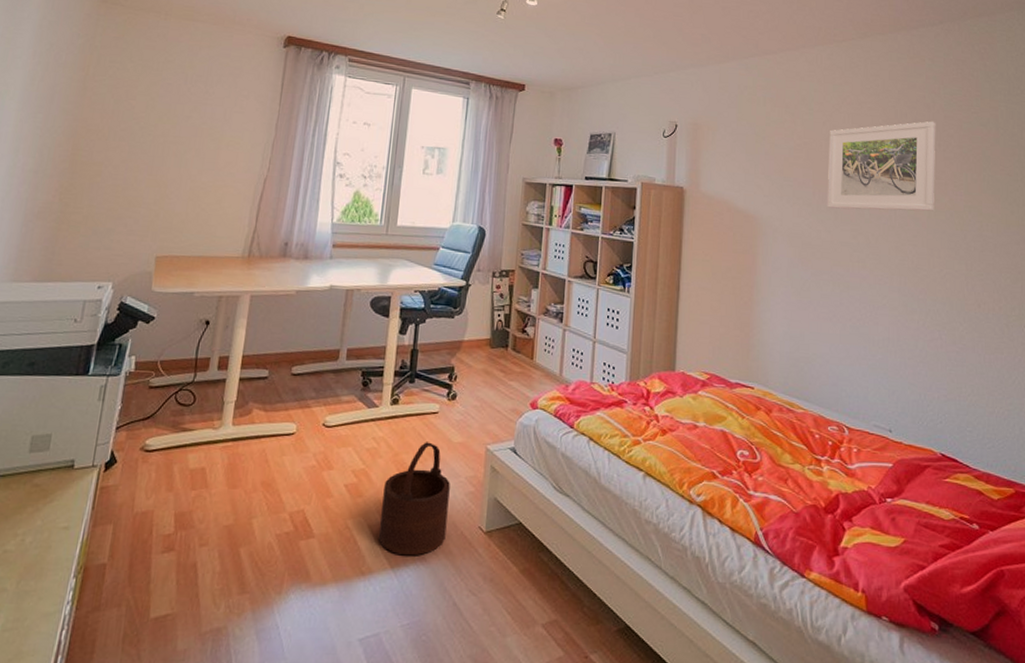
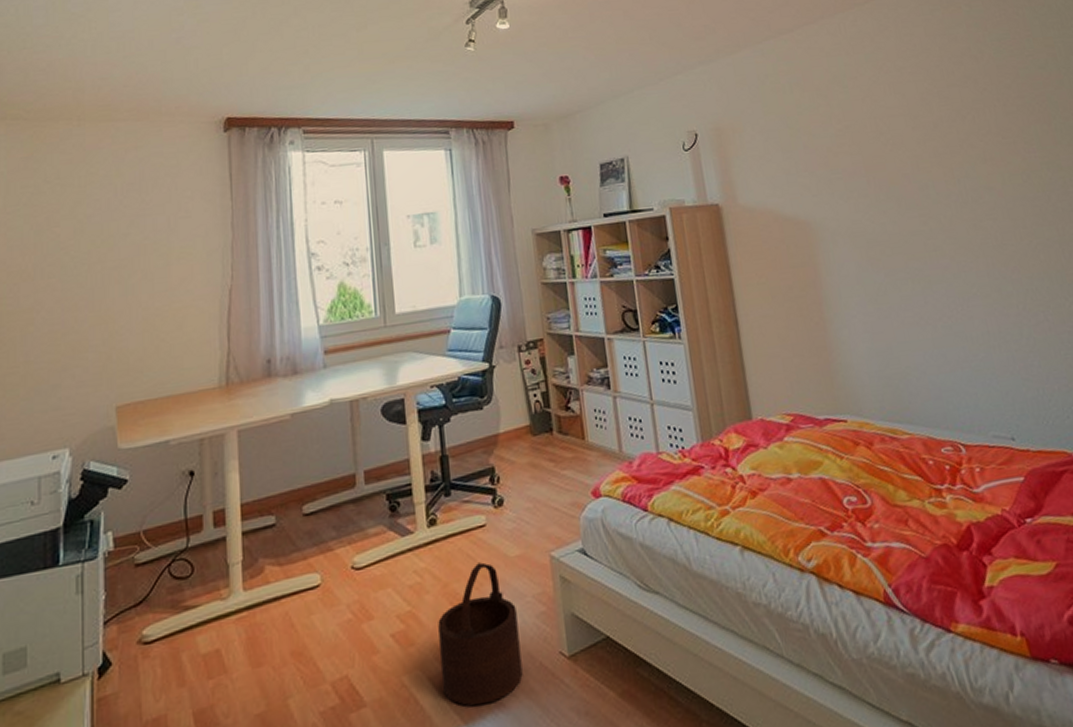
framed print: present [828,121,936,211] -> none [871,74,1008,195]

